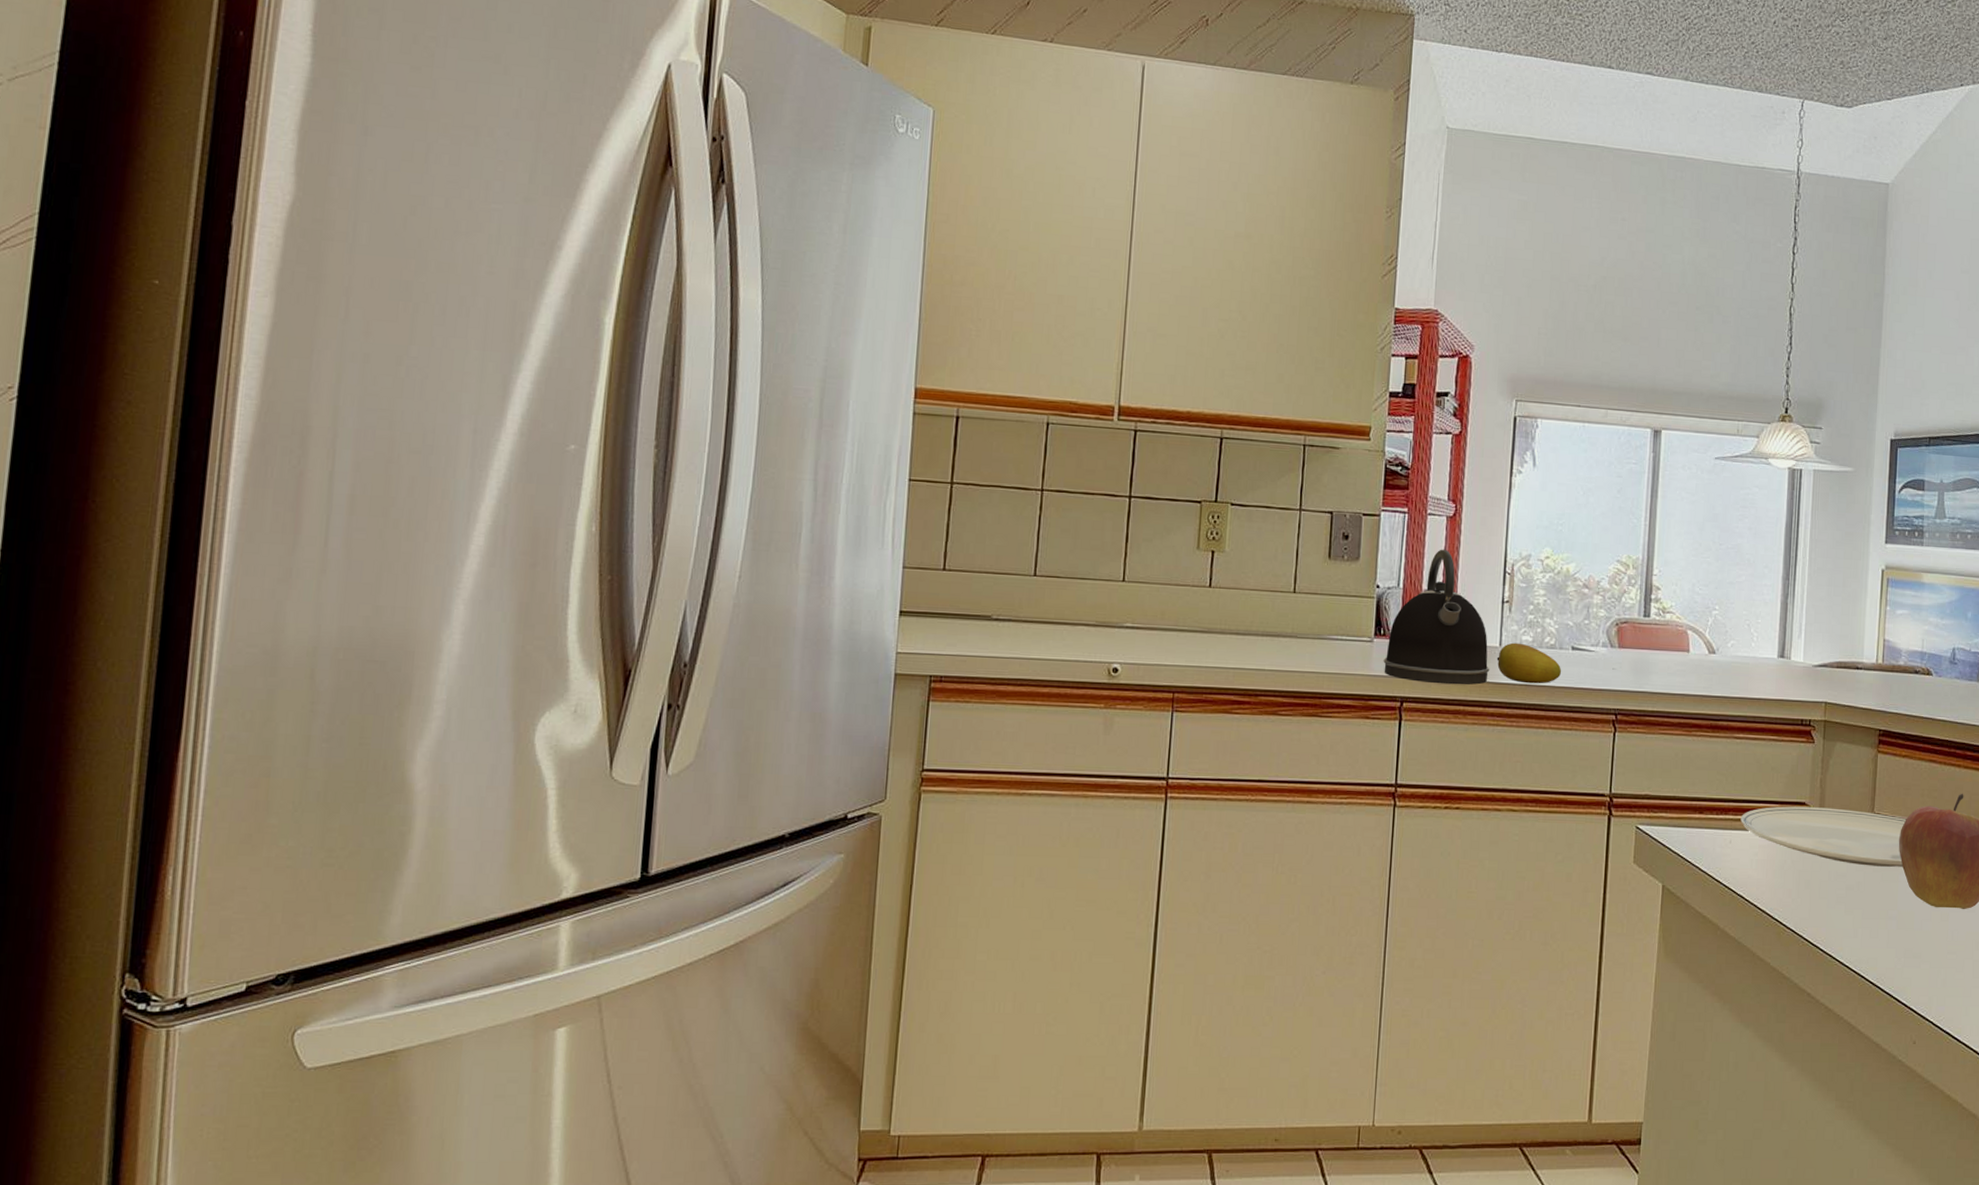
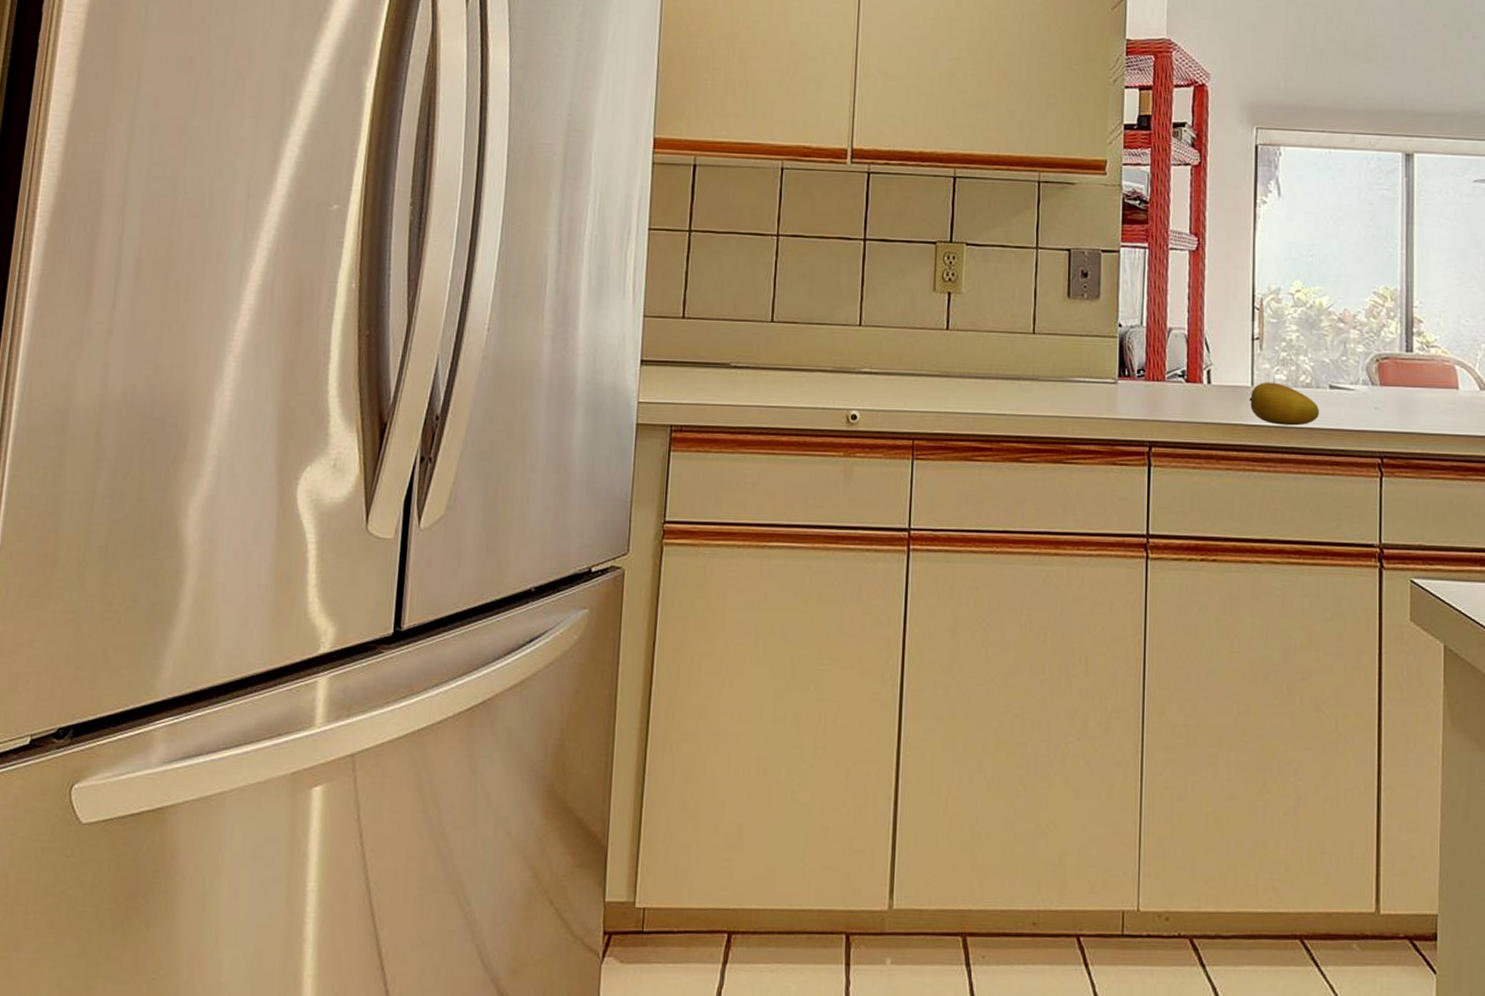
kettle: present [1383,549,1490,686] -> none [1129,285,1242,428]

